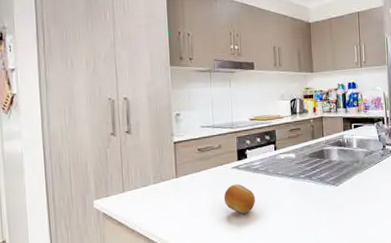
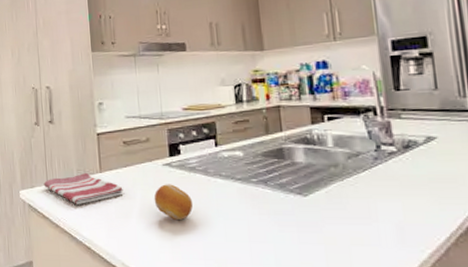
dish towel: none [119,178,197,209] -> present [43,172,124,204]

